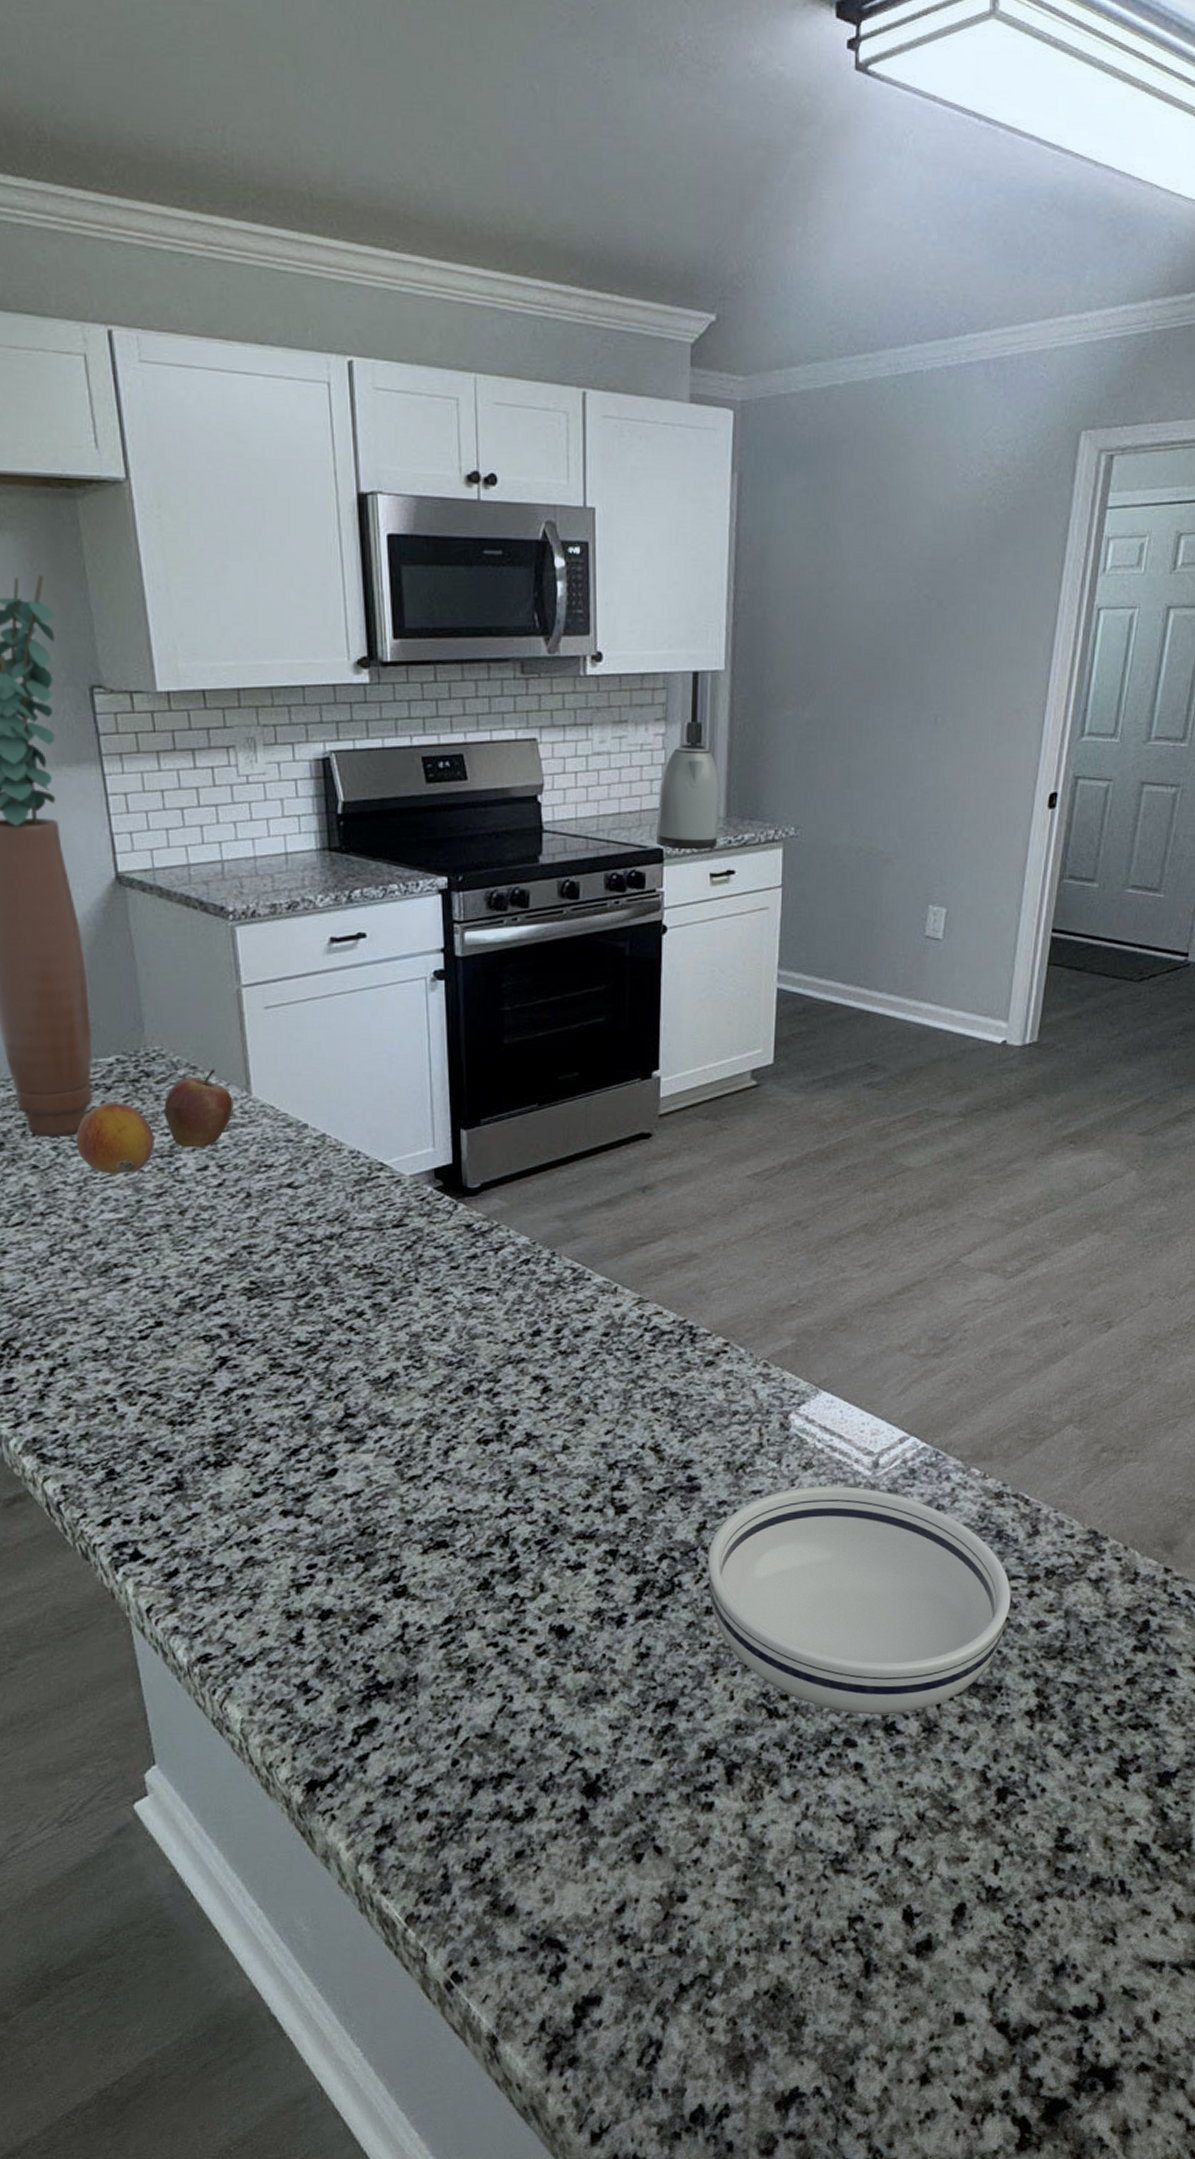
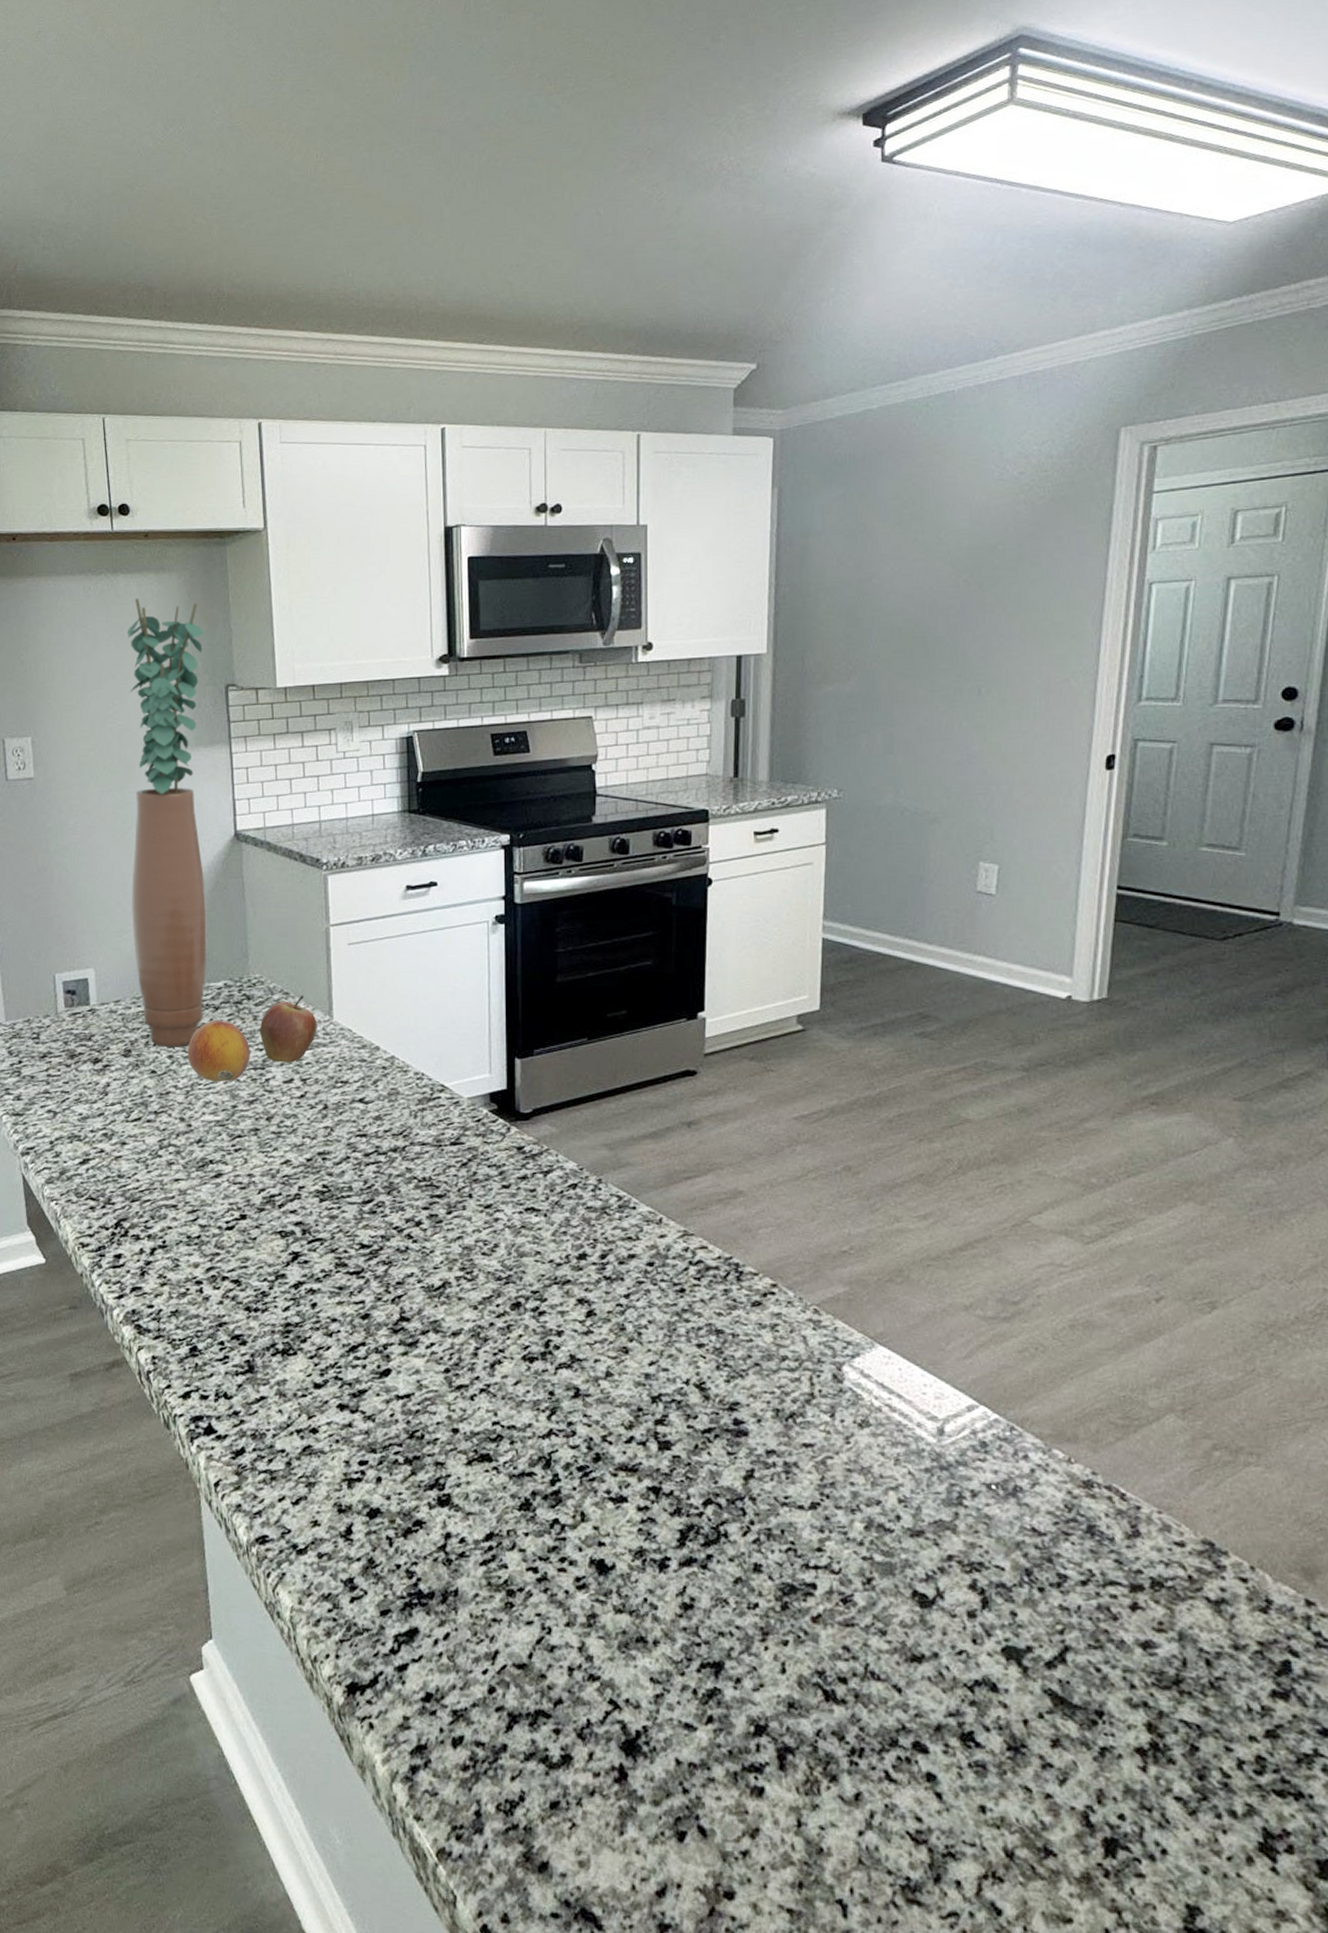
kettle: present [656,744,721,848] -> none [702,717,764,810]
bowl: present [708,1485,1011,1715] -> none [756,1446,1110,1724]

